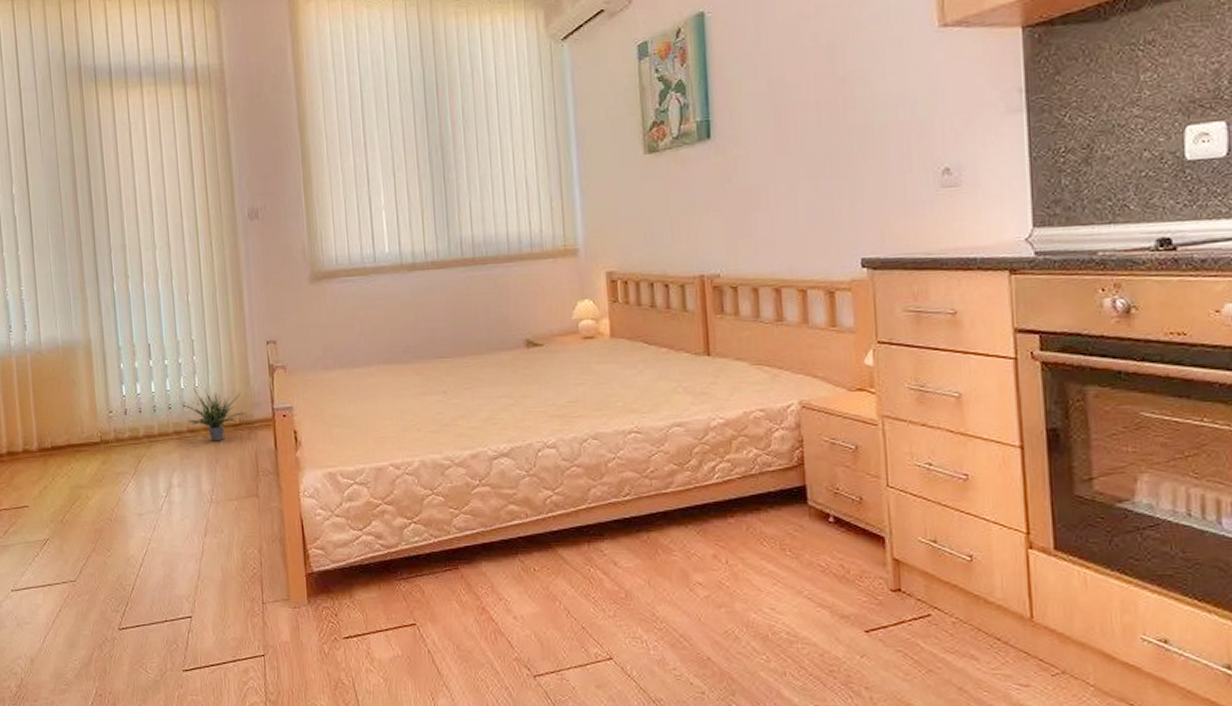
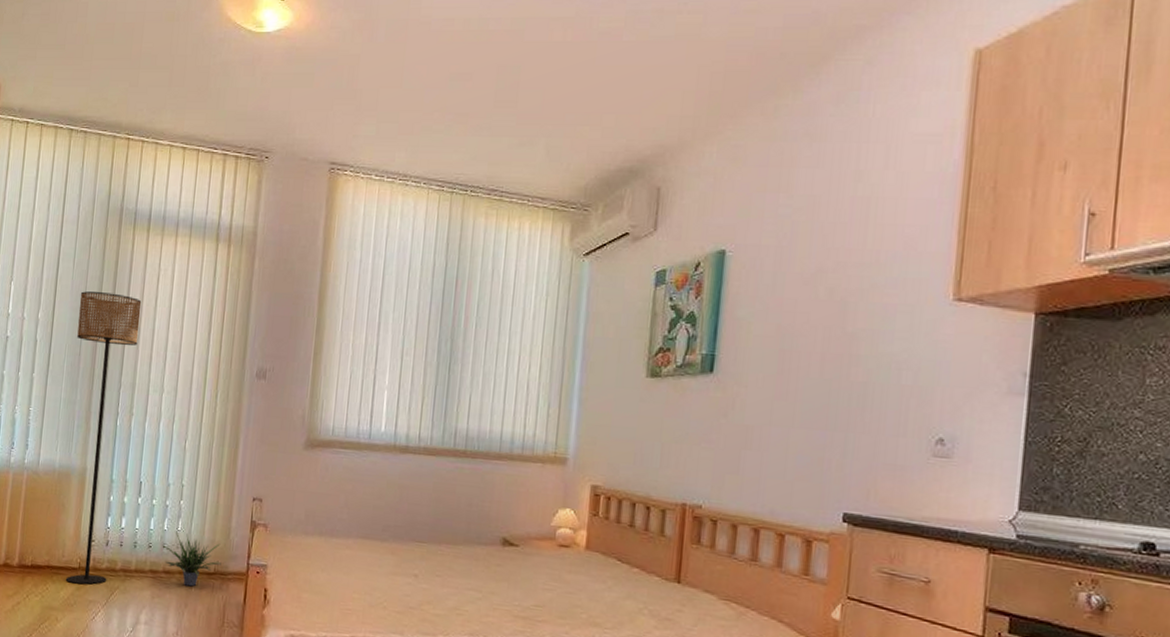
floor lamp: none [52,155,132,458] -> present [65,291,142,585]

